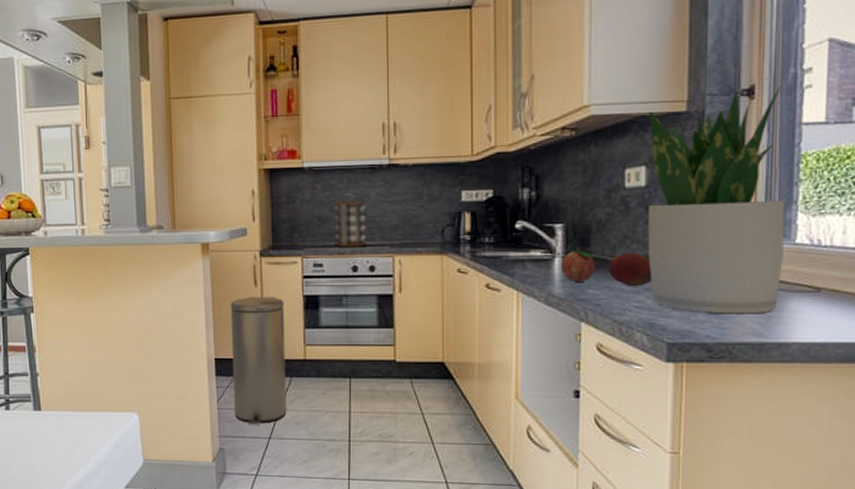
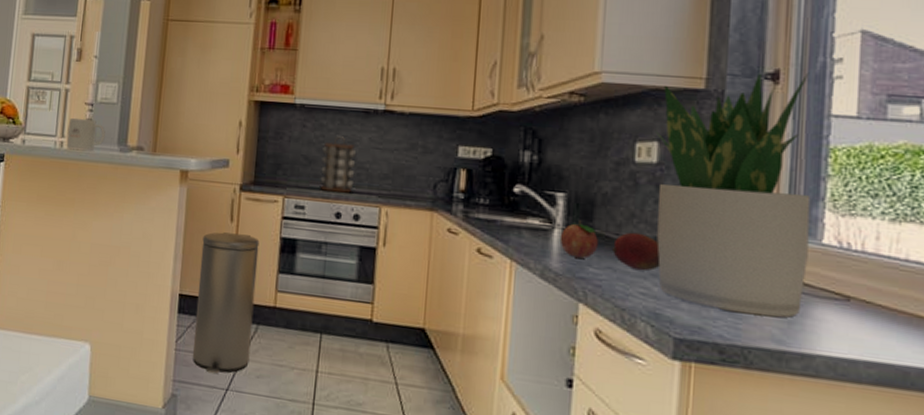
mug: none [86,204,124,236] -> present [66,117,106,151]

